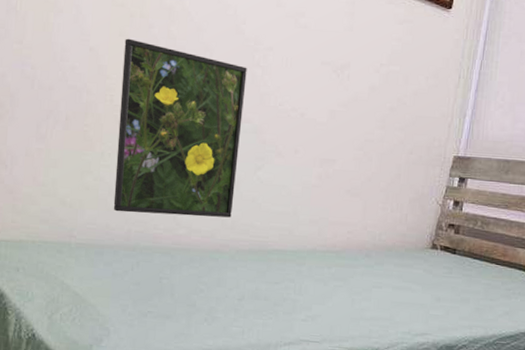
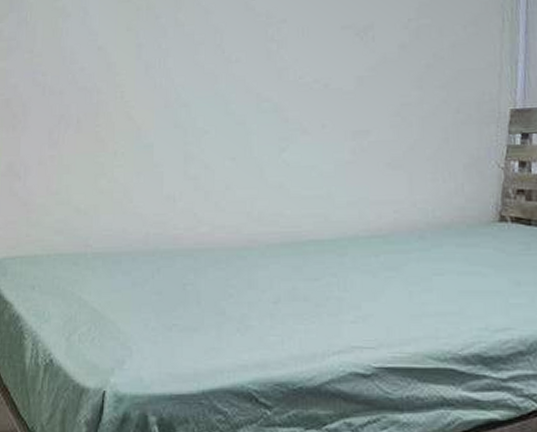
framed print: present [113,38,247,218] -> none [129,32,261,214]

